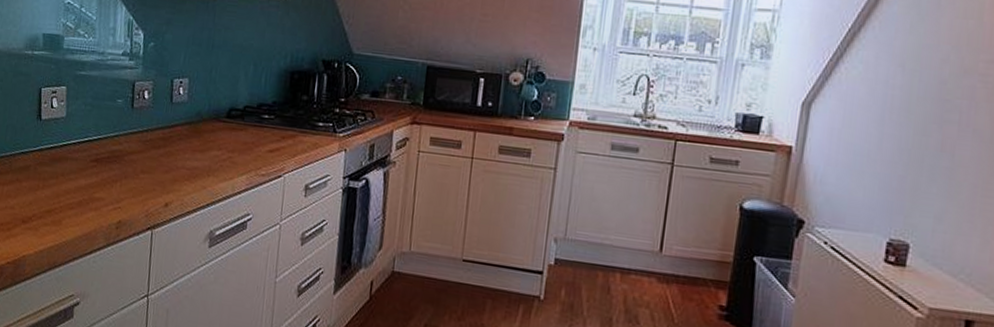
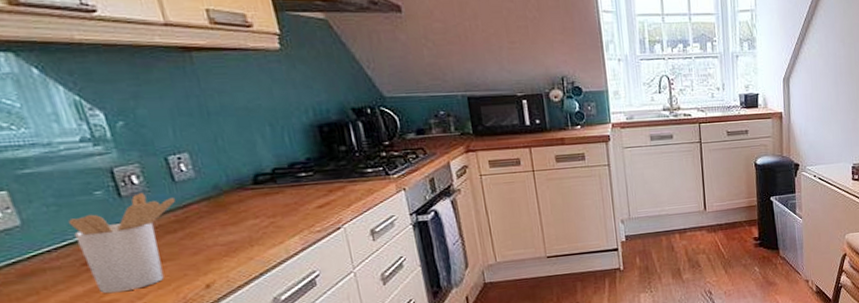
utensil holder: none [93,107,168,193] -> present [68,193,176,293]

